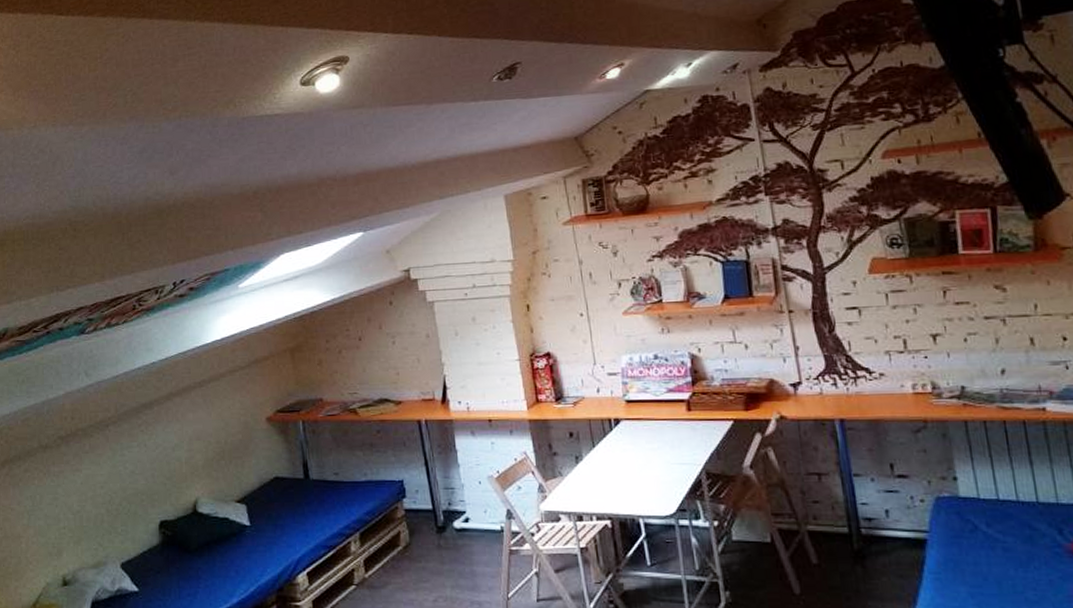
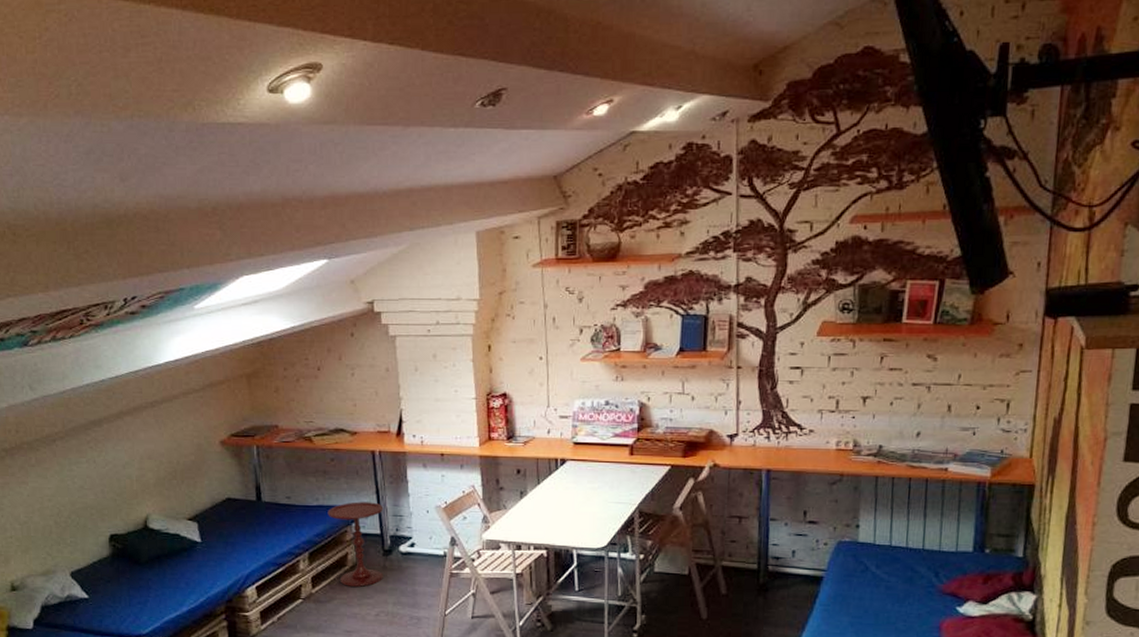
side table: none [376,475,439,569] -> present [327,501,384,587]

